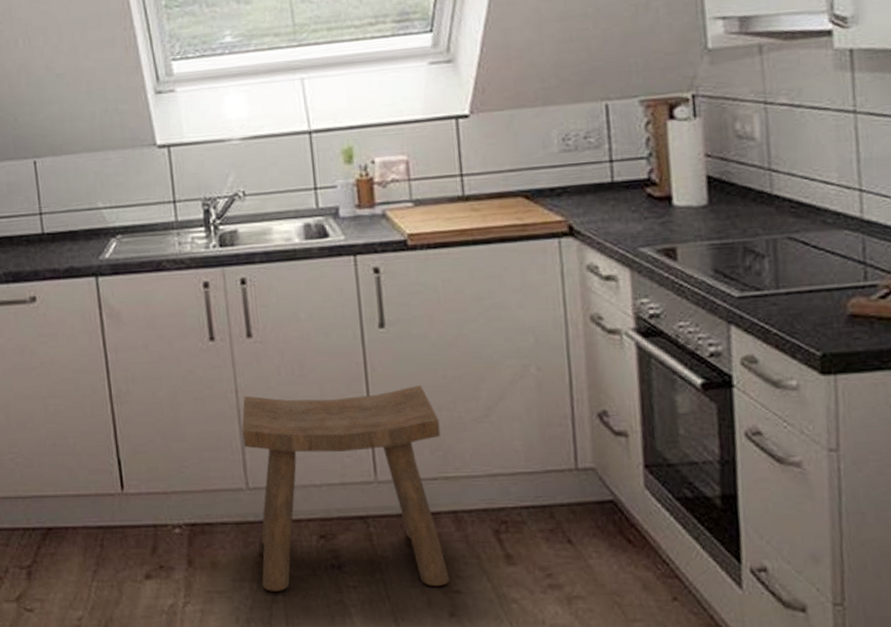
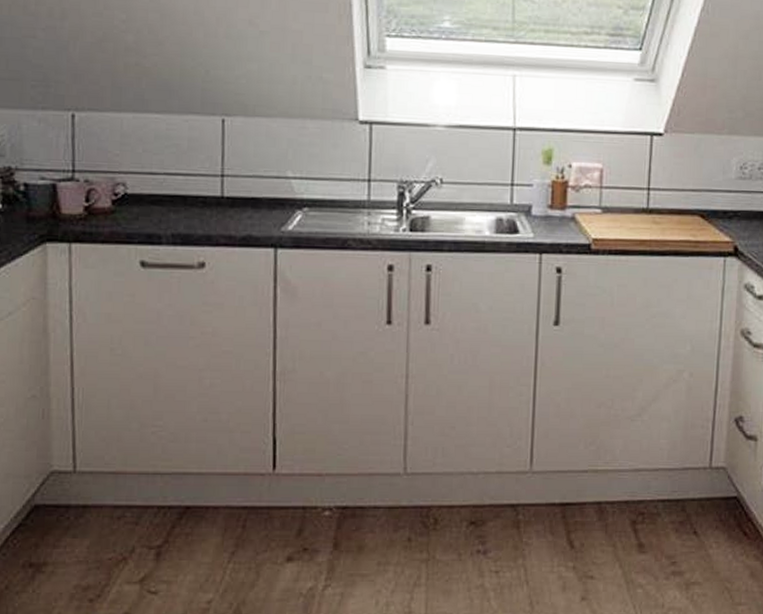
stool: present [241,385,450,591] -> none [406,381,597,575]

